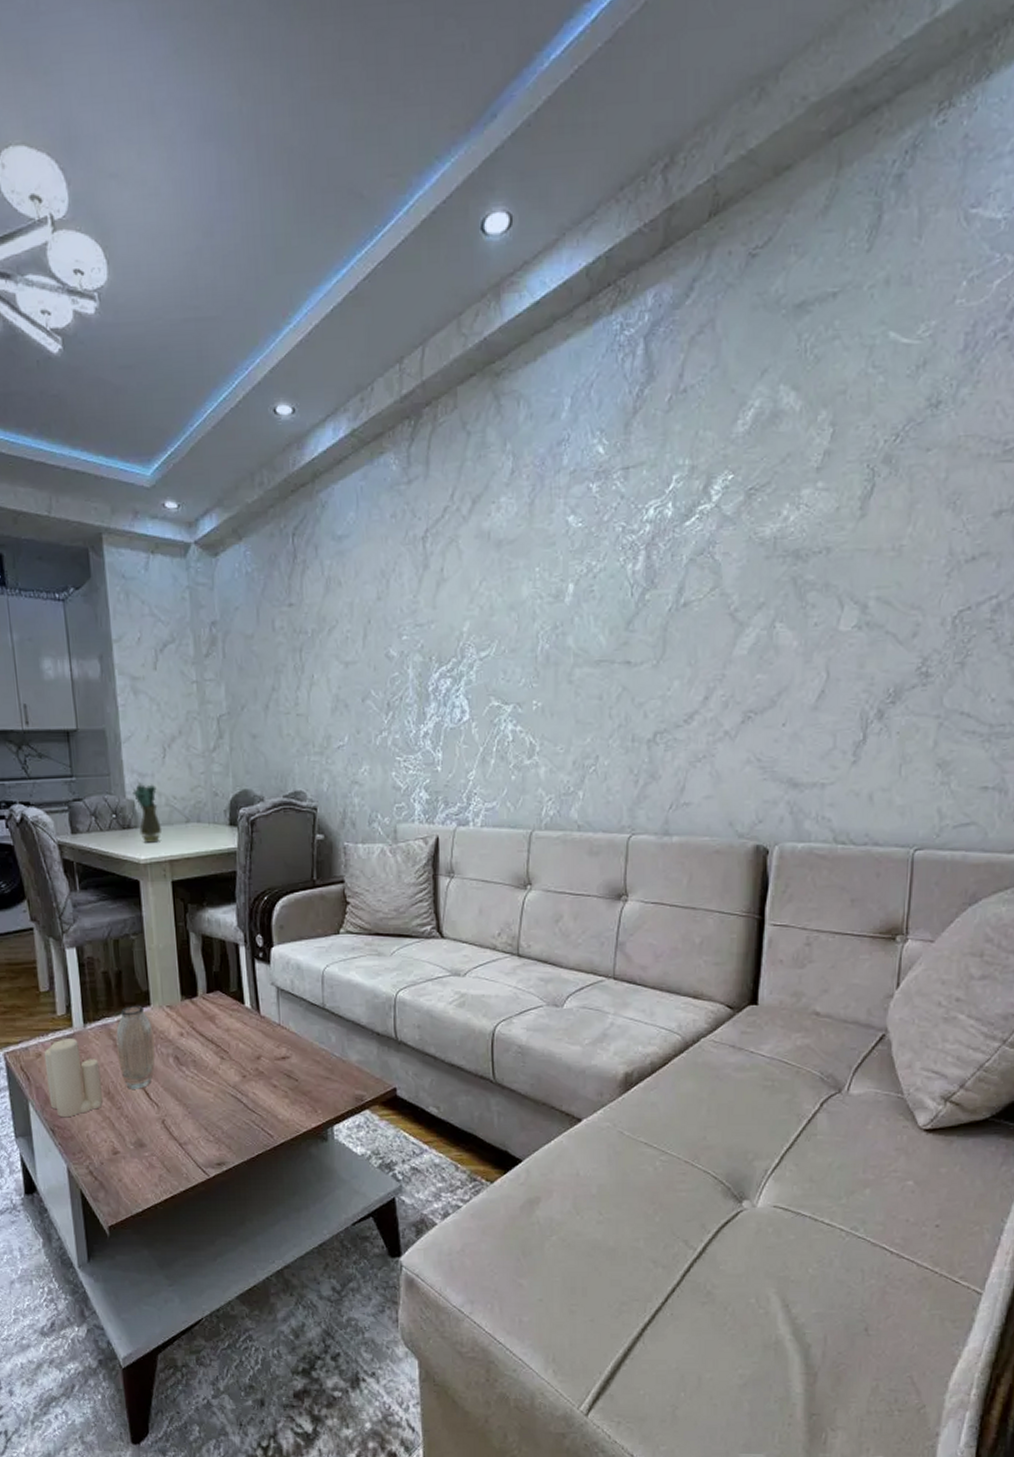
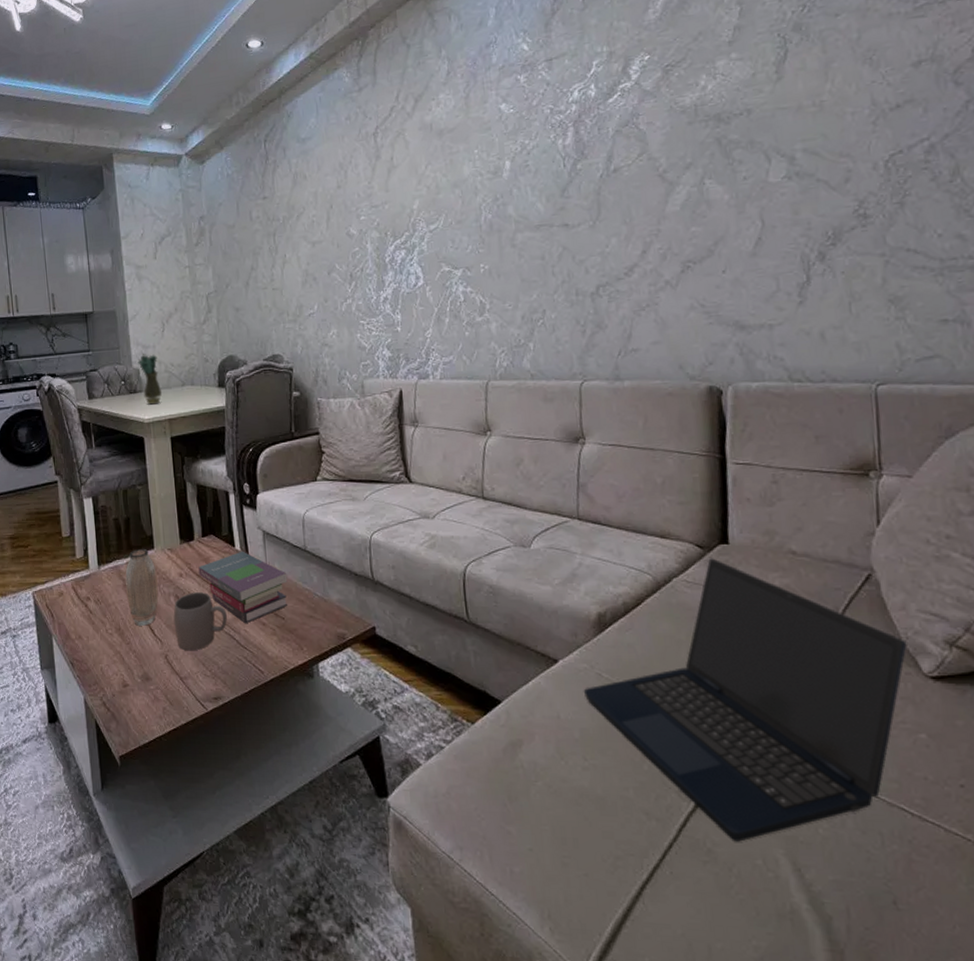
candle: present [44,1036,103,1118] -> none [65,577,114,652]
mug: none [172,1053,234,1115] -> present [173,592,227,651]
books: none [202,1008,303,1085] -> present [198,551,288,623]
laptop: none [604,1018,908,1283] -> present [583,558,907,842]

